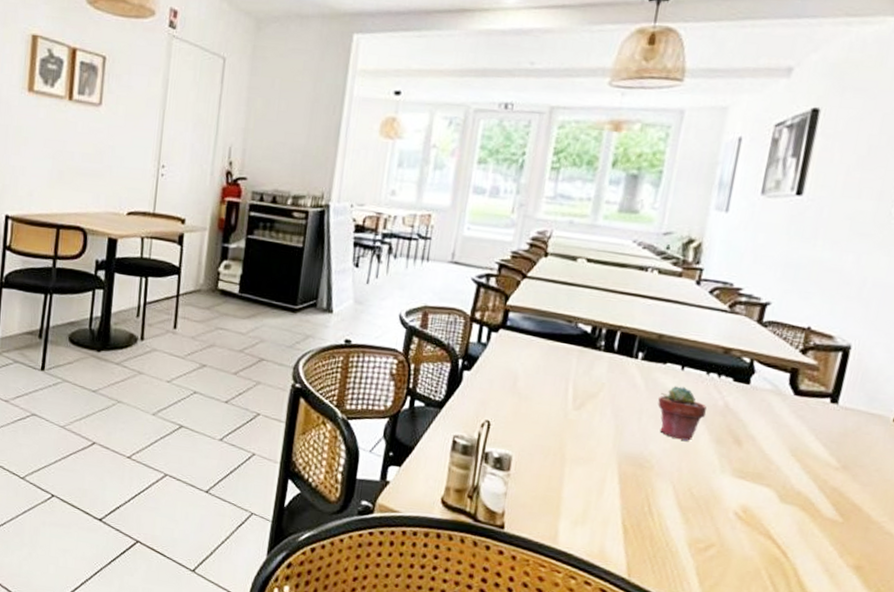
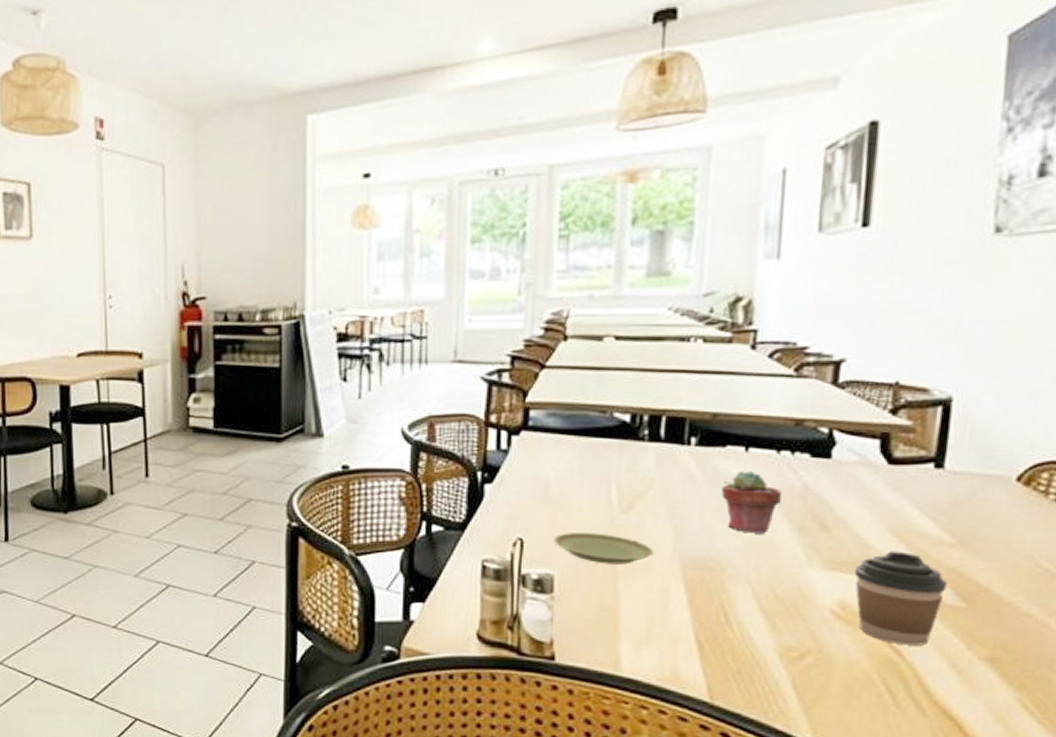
plate: none [515,420,598,454] -> present [553,533,655,565]
coffee cup: none [755,467,830,550] -> present [854,551,947,646]

